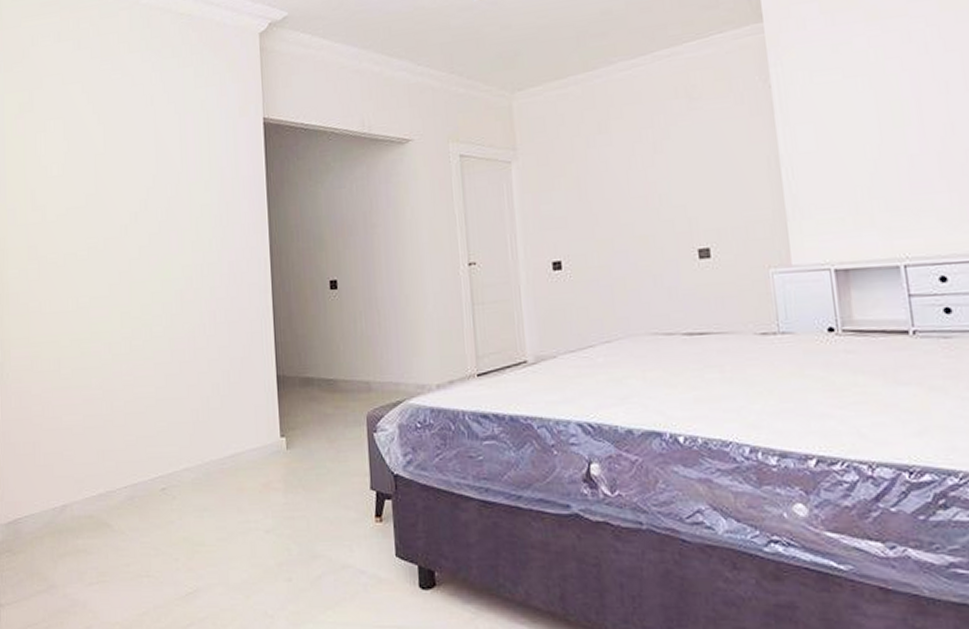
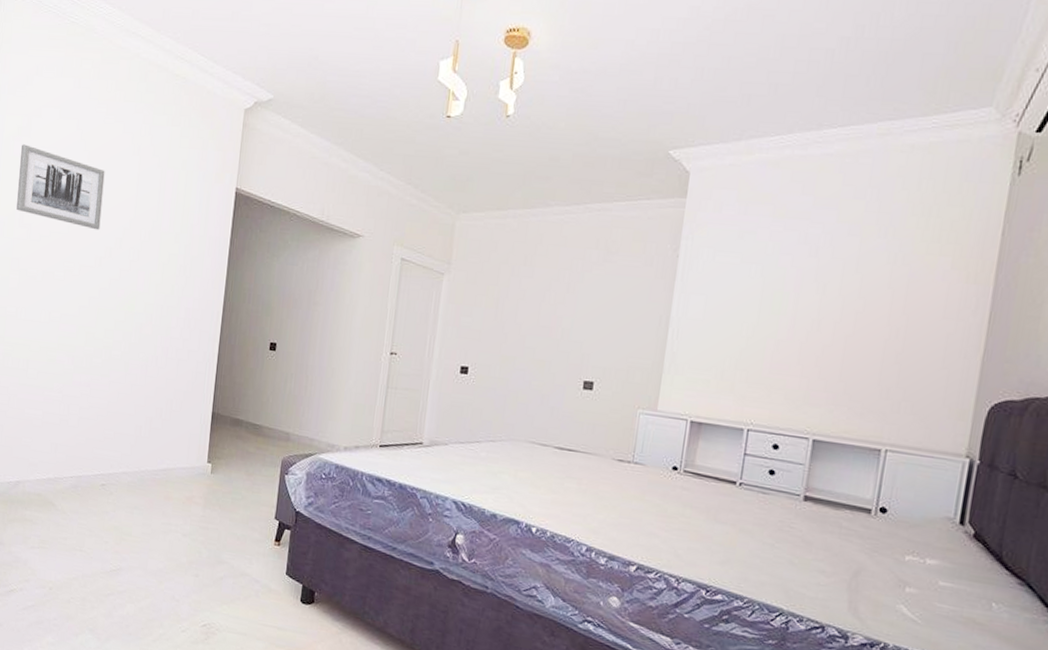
wall art: none [25,120,121,197] -> present [16,144,105,230]

